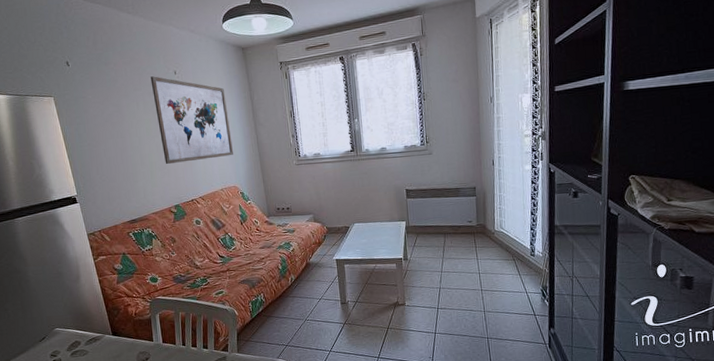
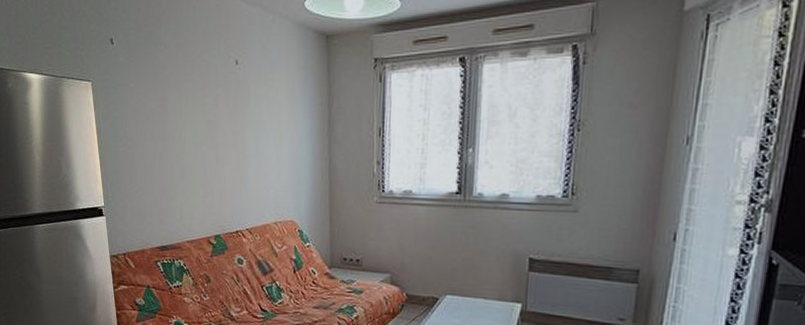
wall art: present [150,76,233,165] -> none [205,65,297,182]

